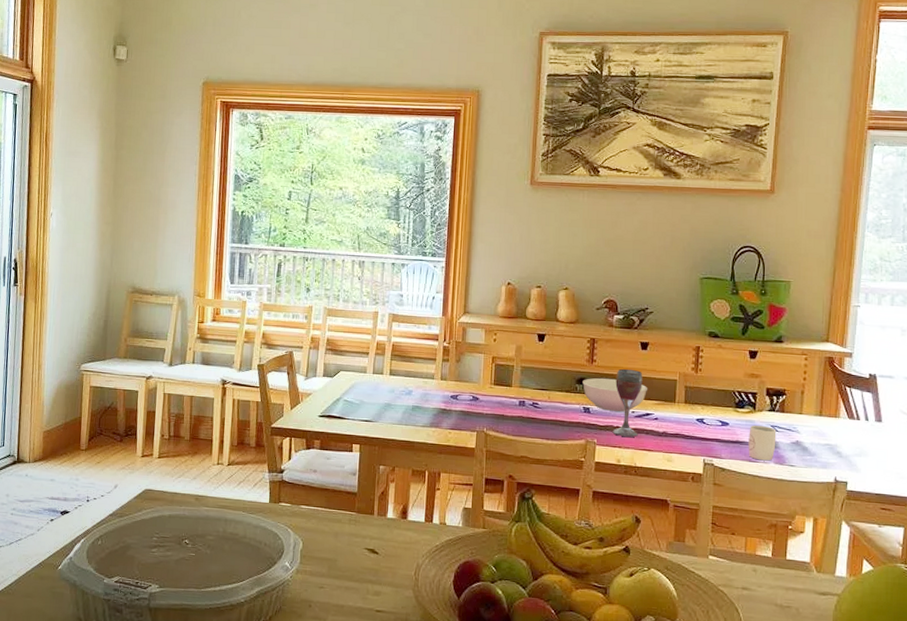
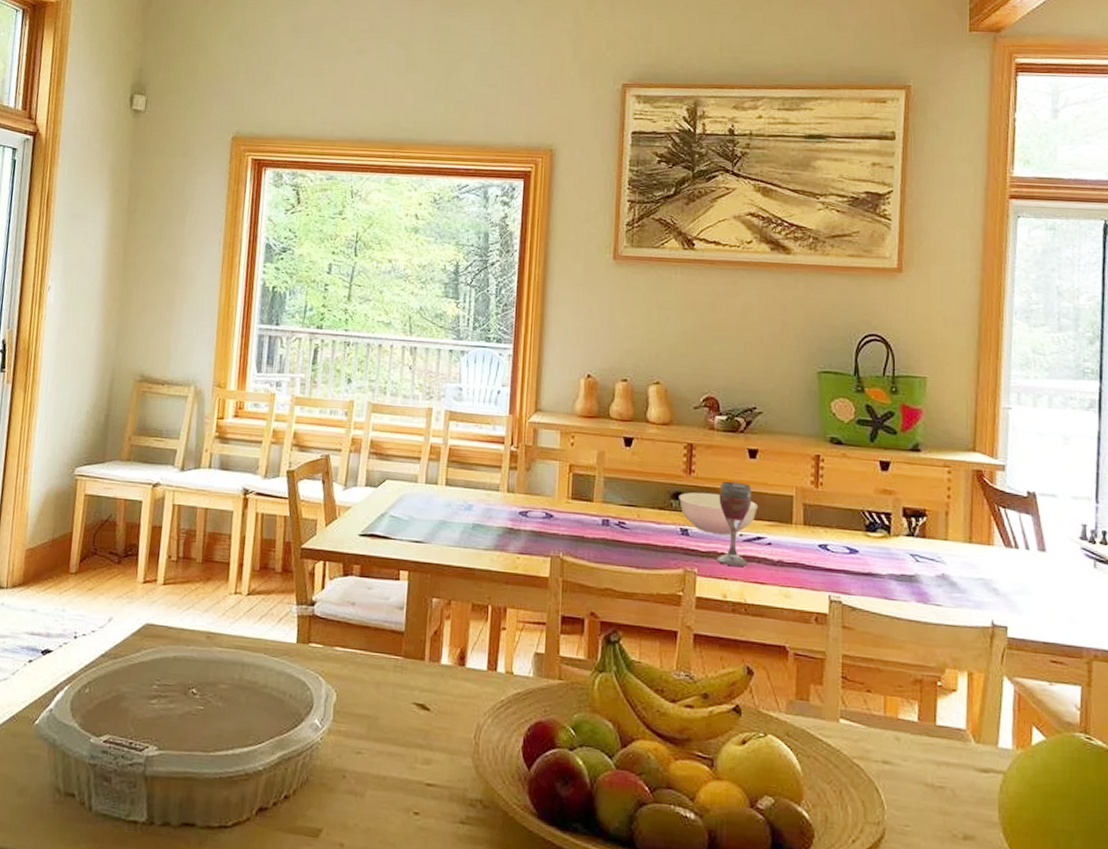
mug: present [748,425,777,461] -> none [883,553,918,599]

